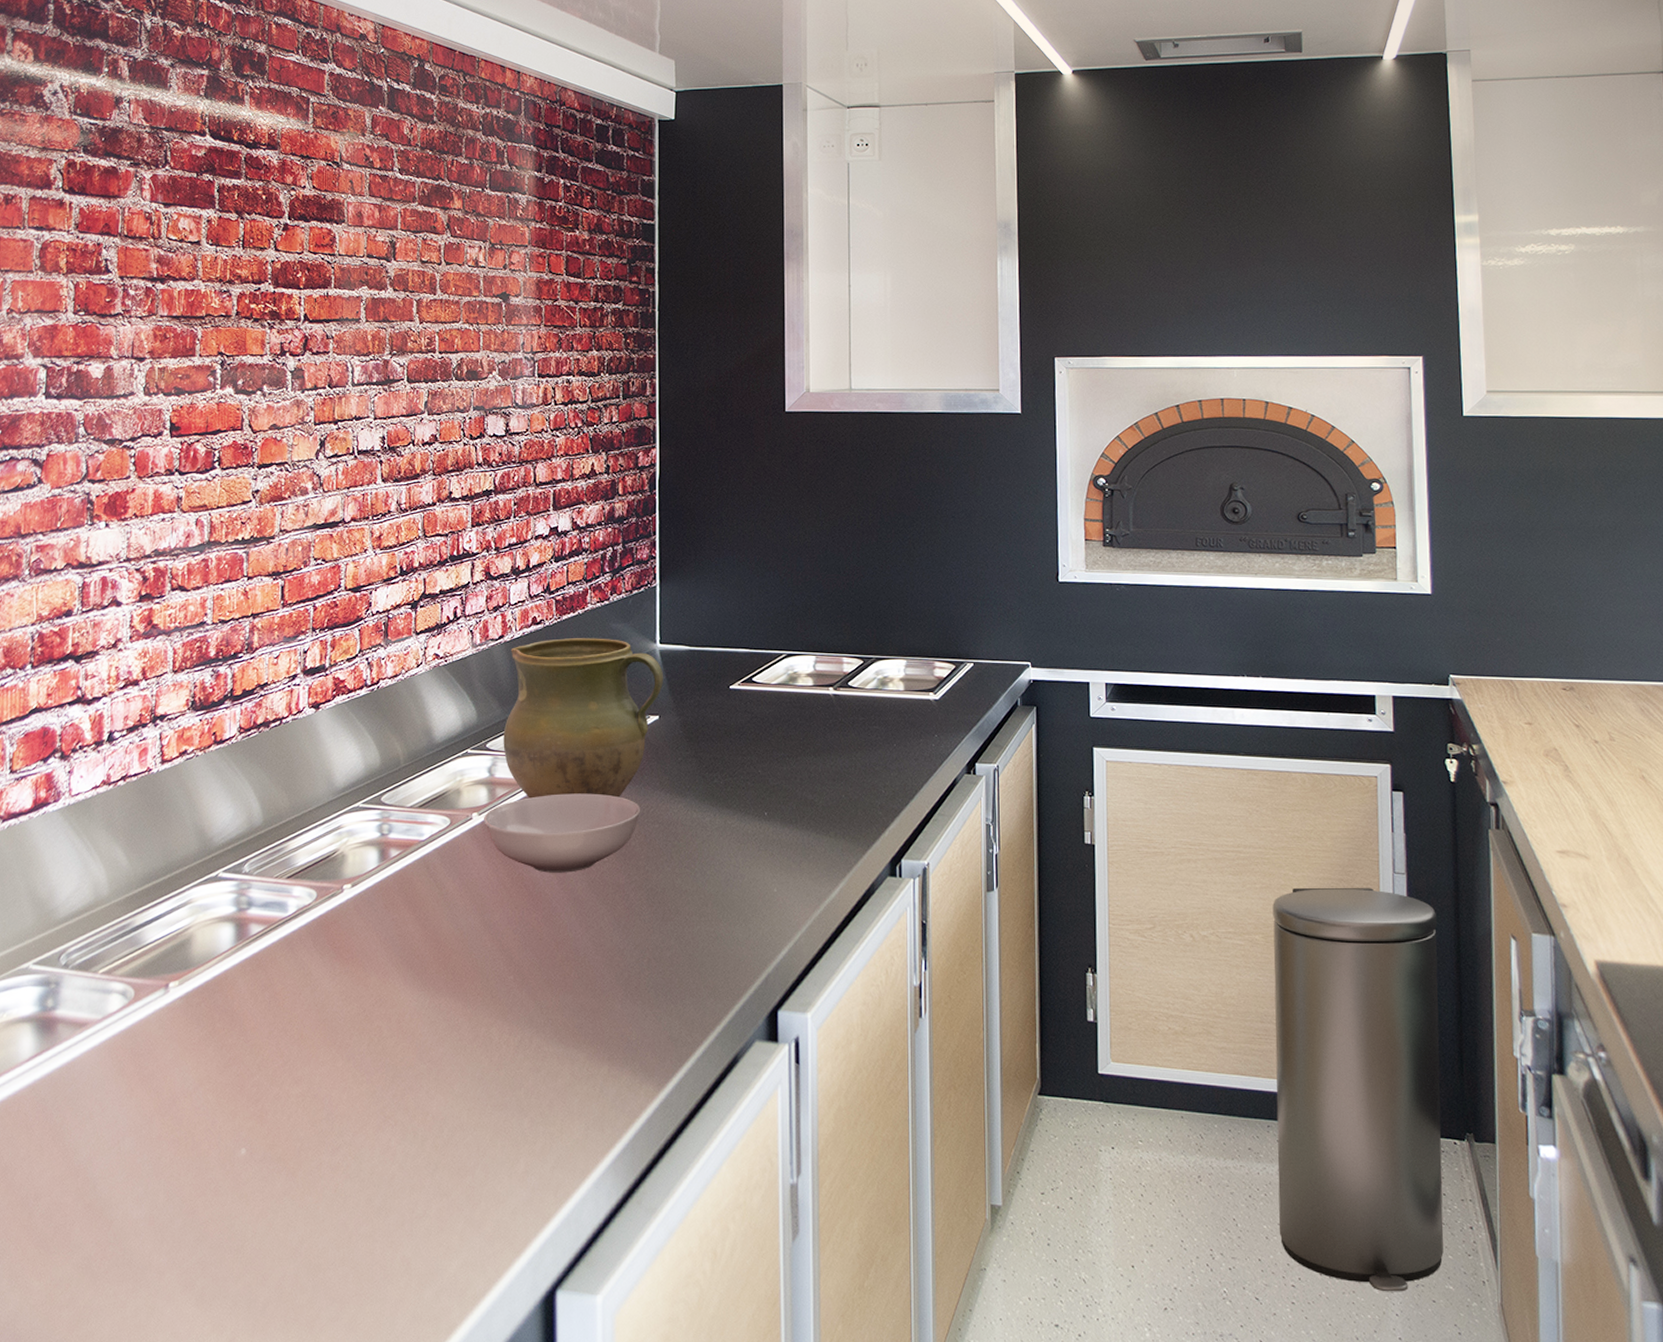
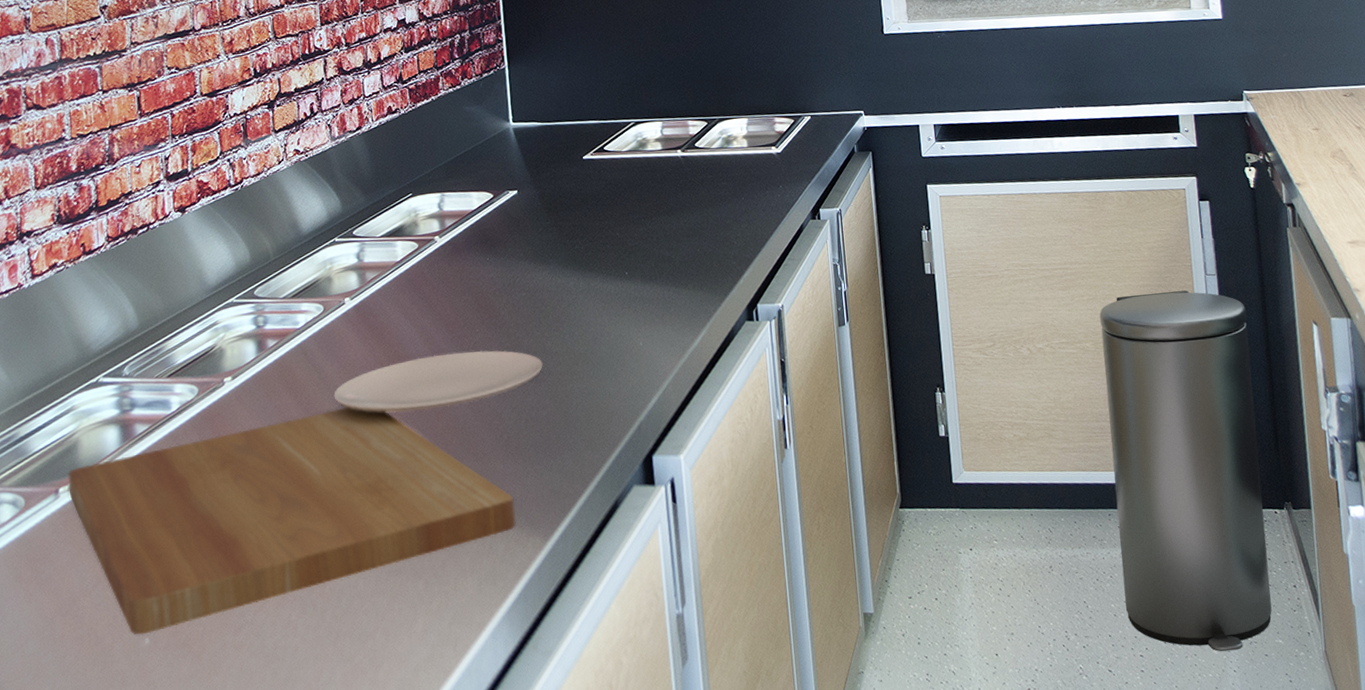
cutting board: none [179,928,630,1144] -> present [68,407,516,635]
plate: none [453,881,671,938] -> present [333,350,543,413]
bowl: present [484,793,641,873] -> none [356,269,508,348]
ceramic jug: present [503,638,664,799] -> none [368,121,520,280]

